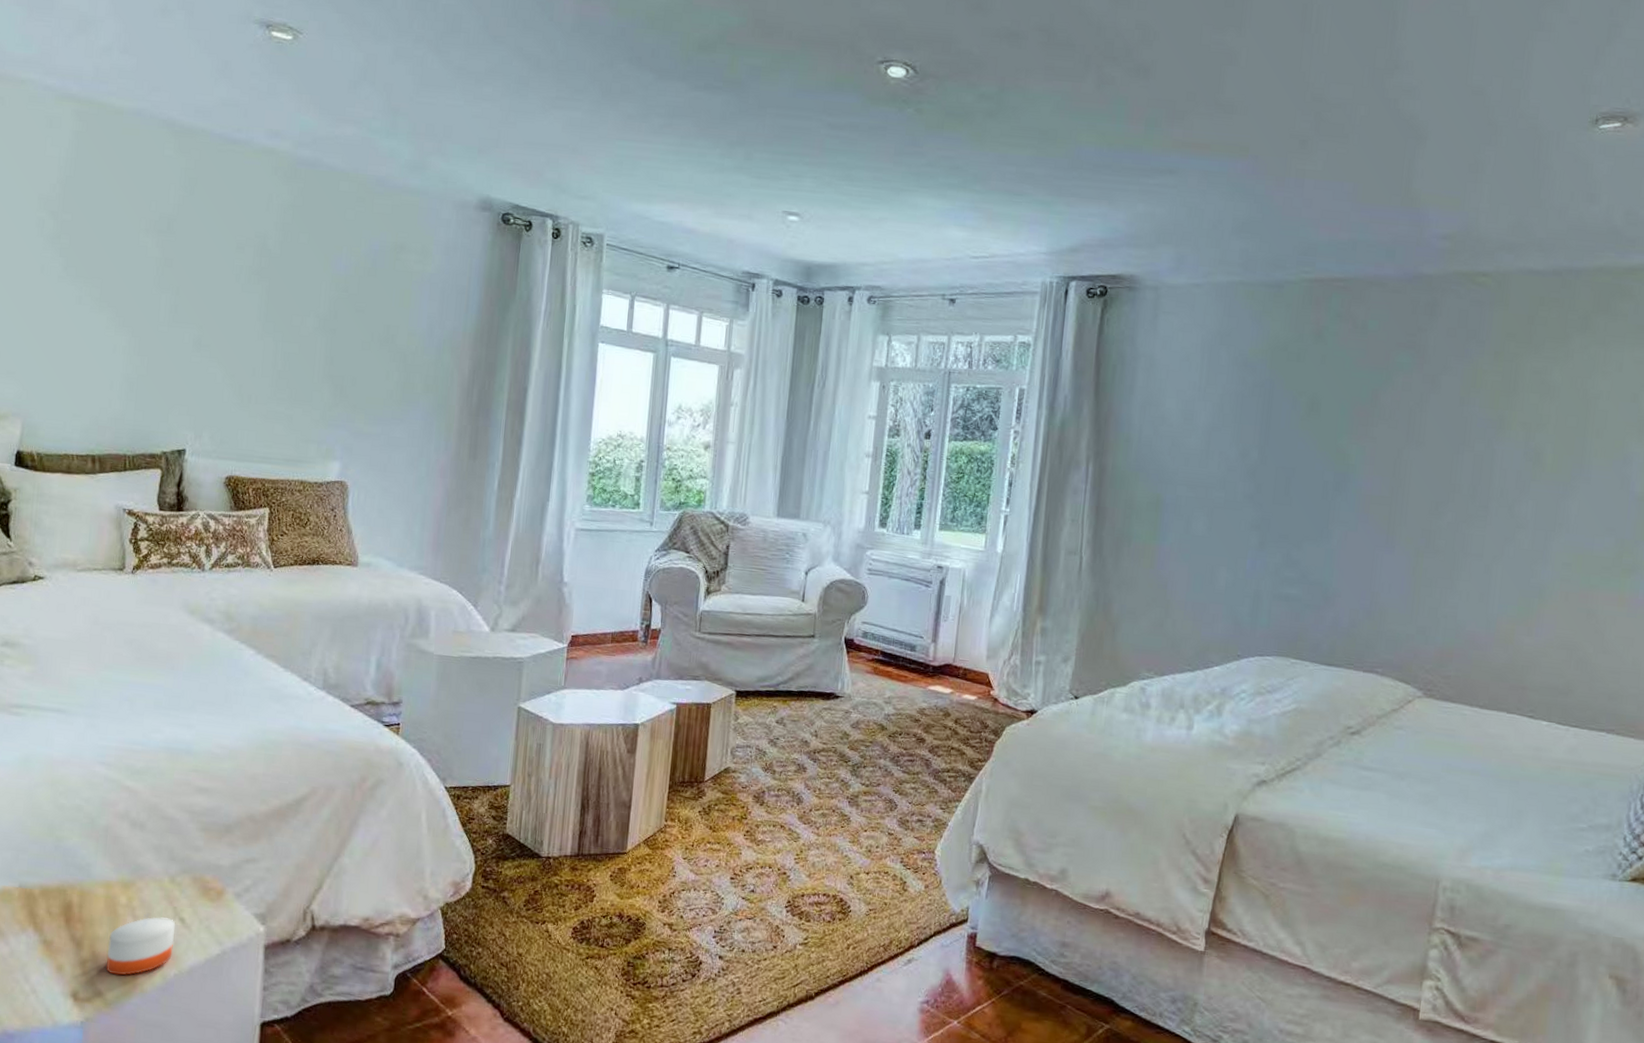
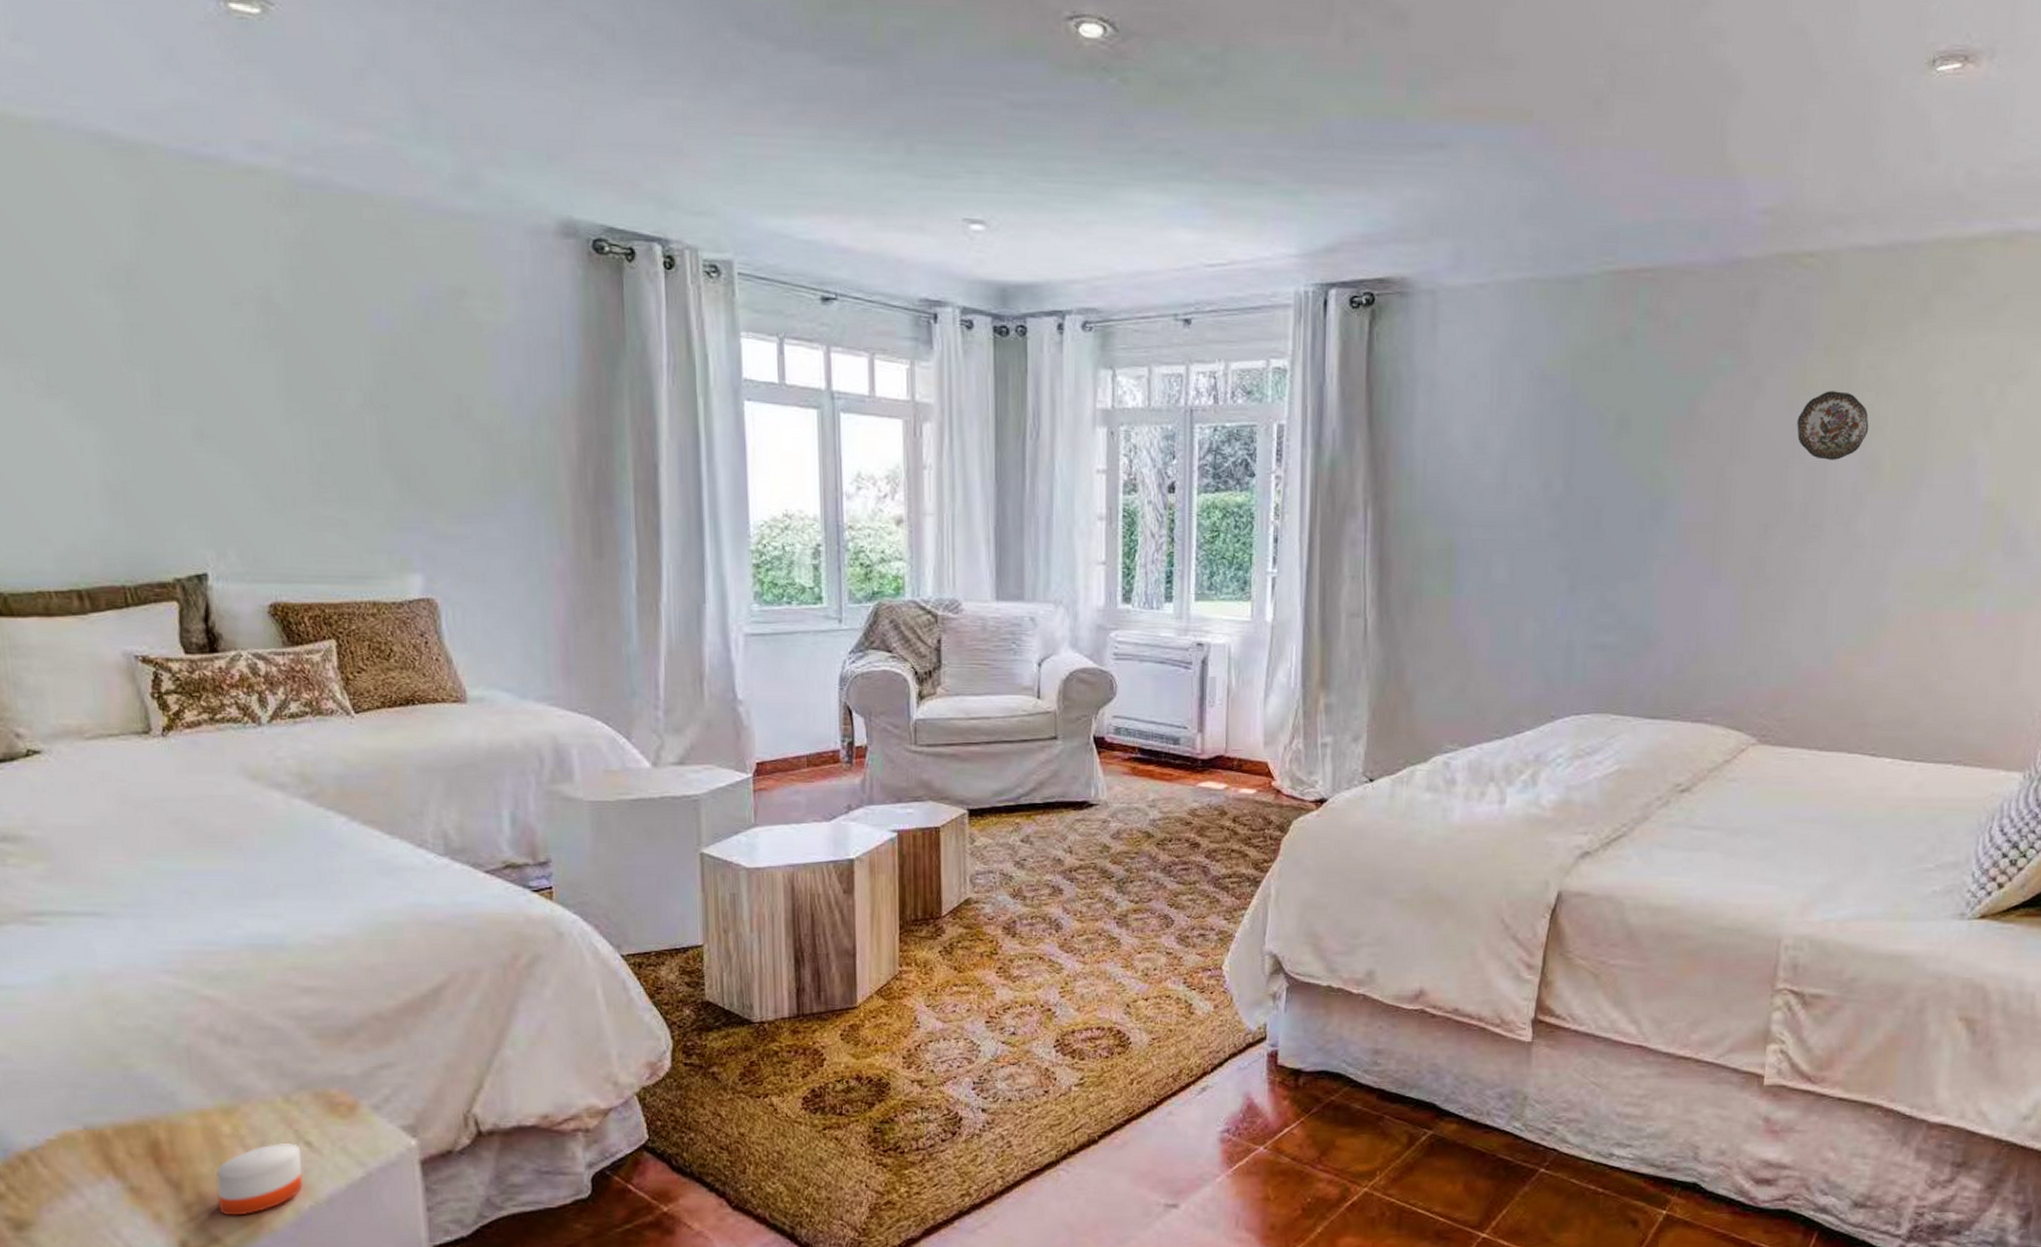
decorative plate: none [1467,390,1533,451] -> present [1797,391,1869,460]

